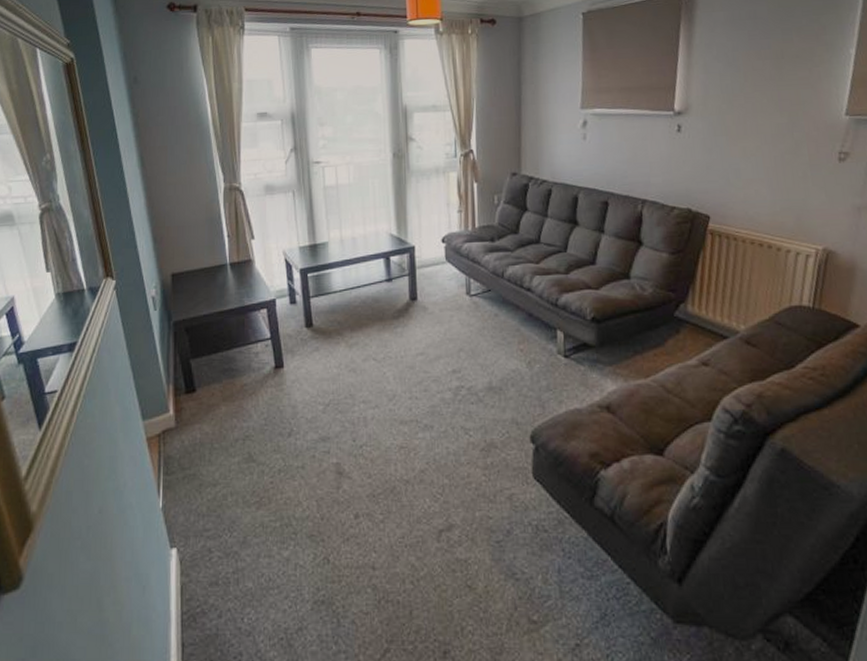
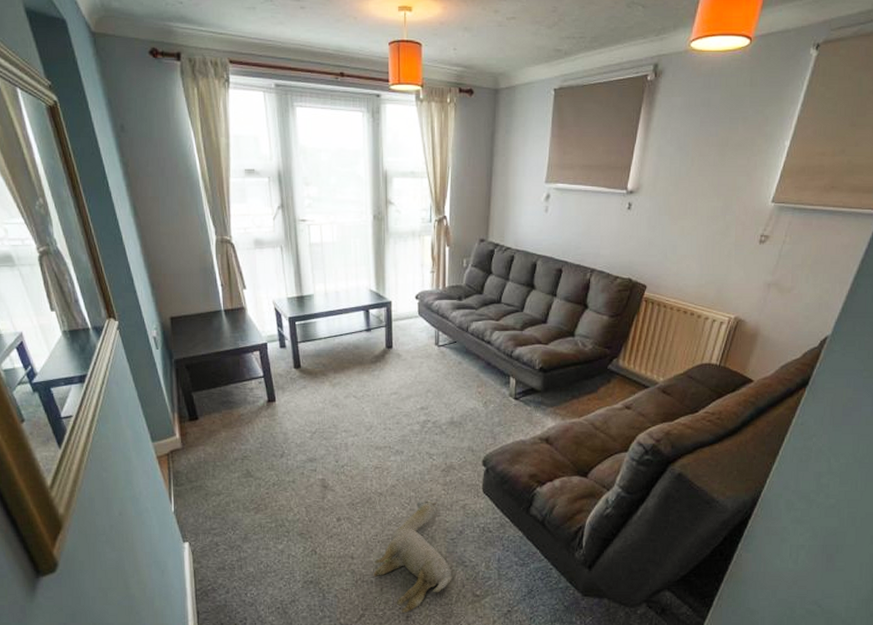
plush toy: none [400,490,501,647] -> present [373,501,452,613]

